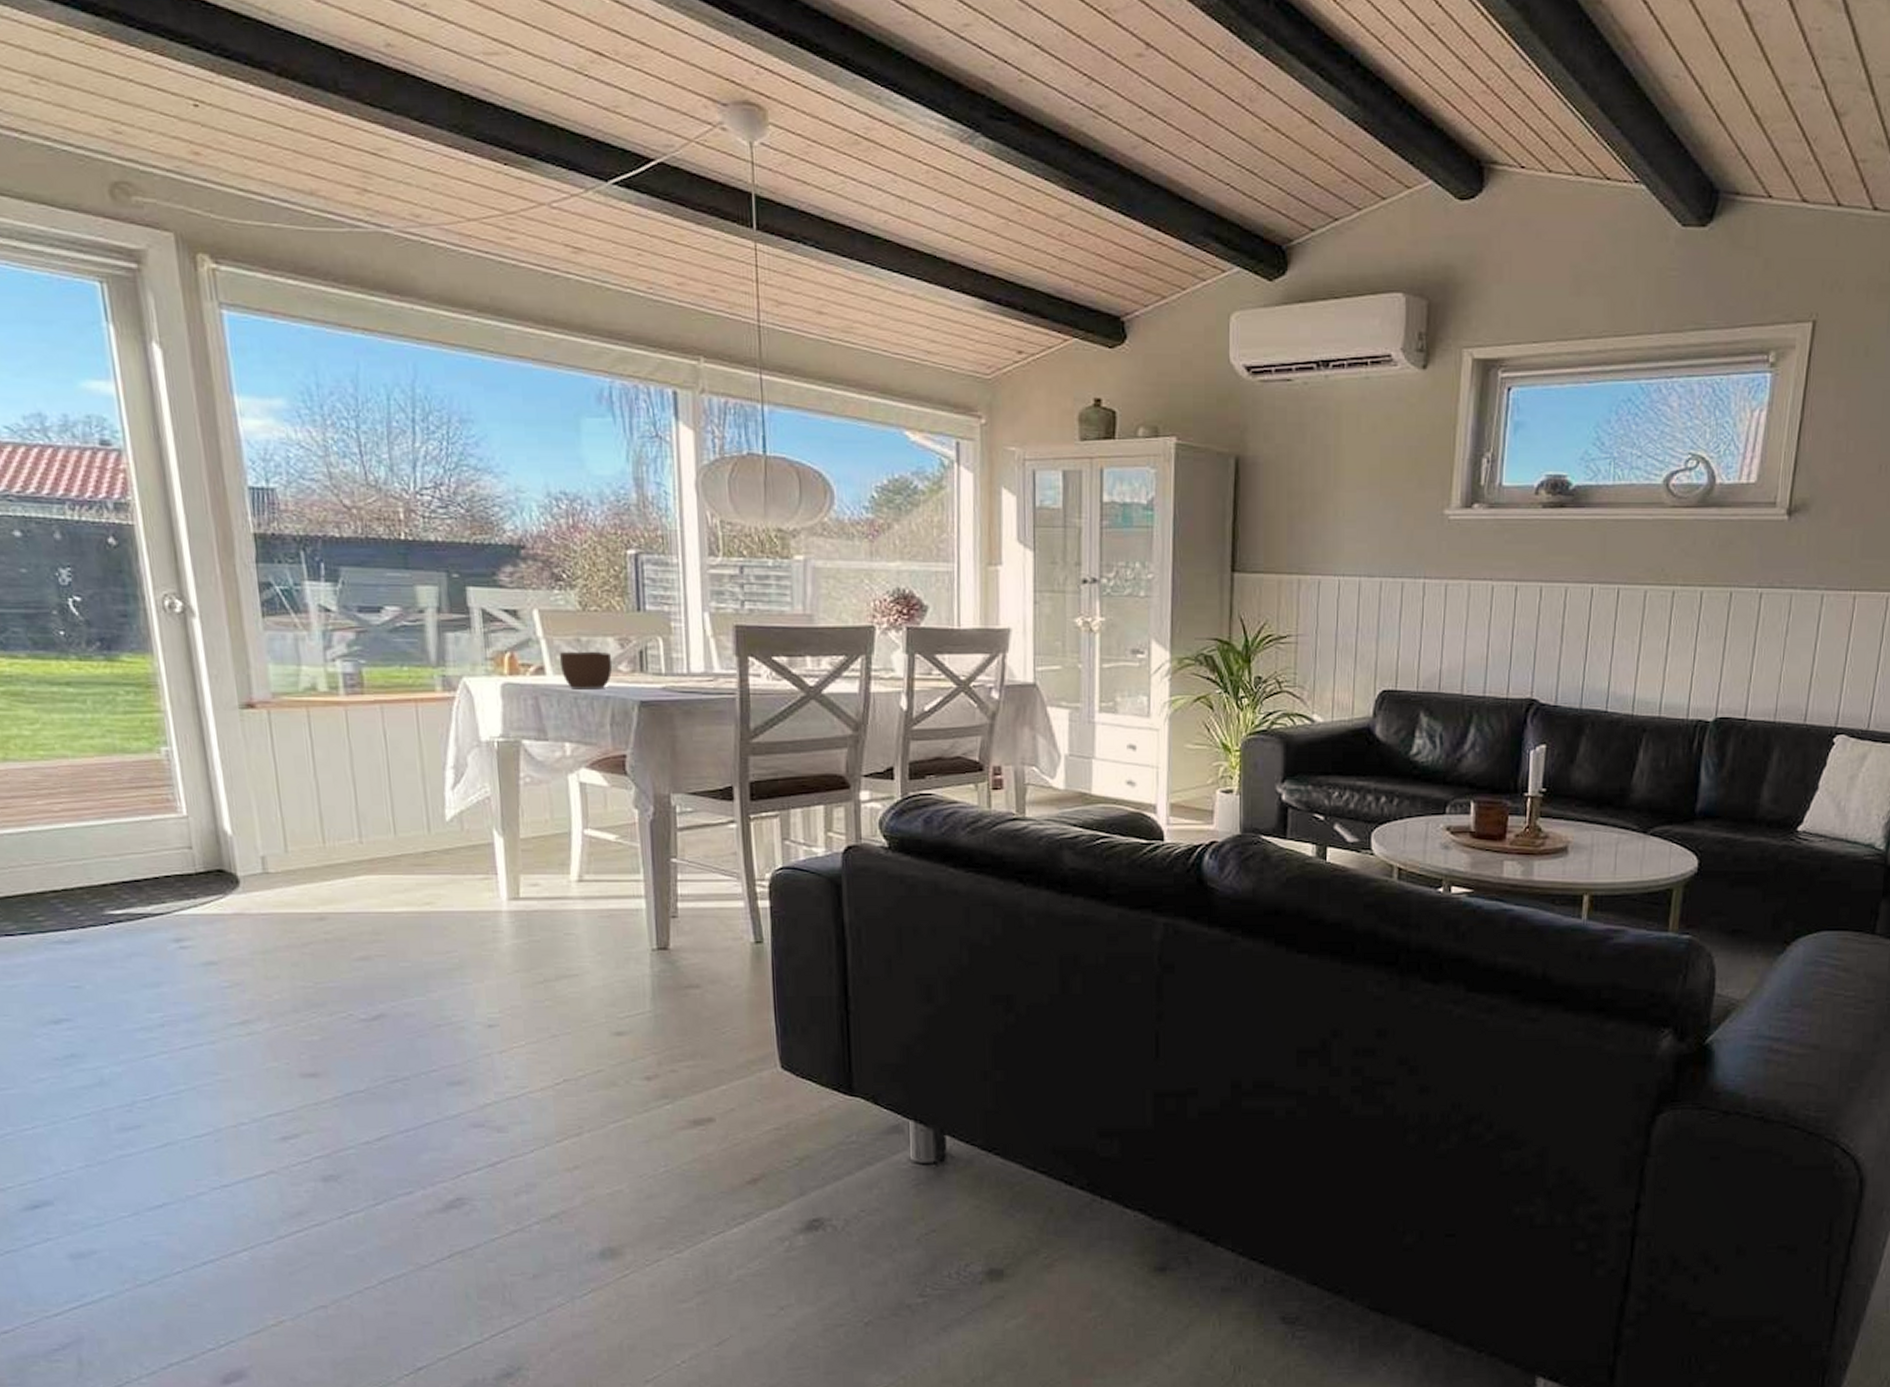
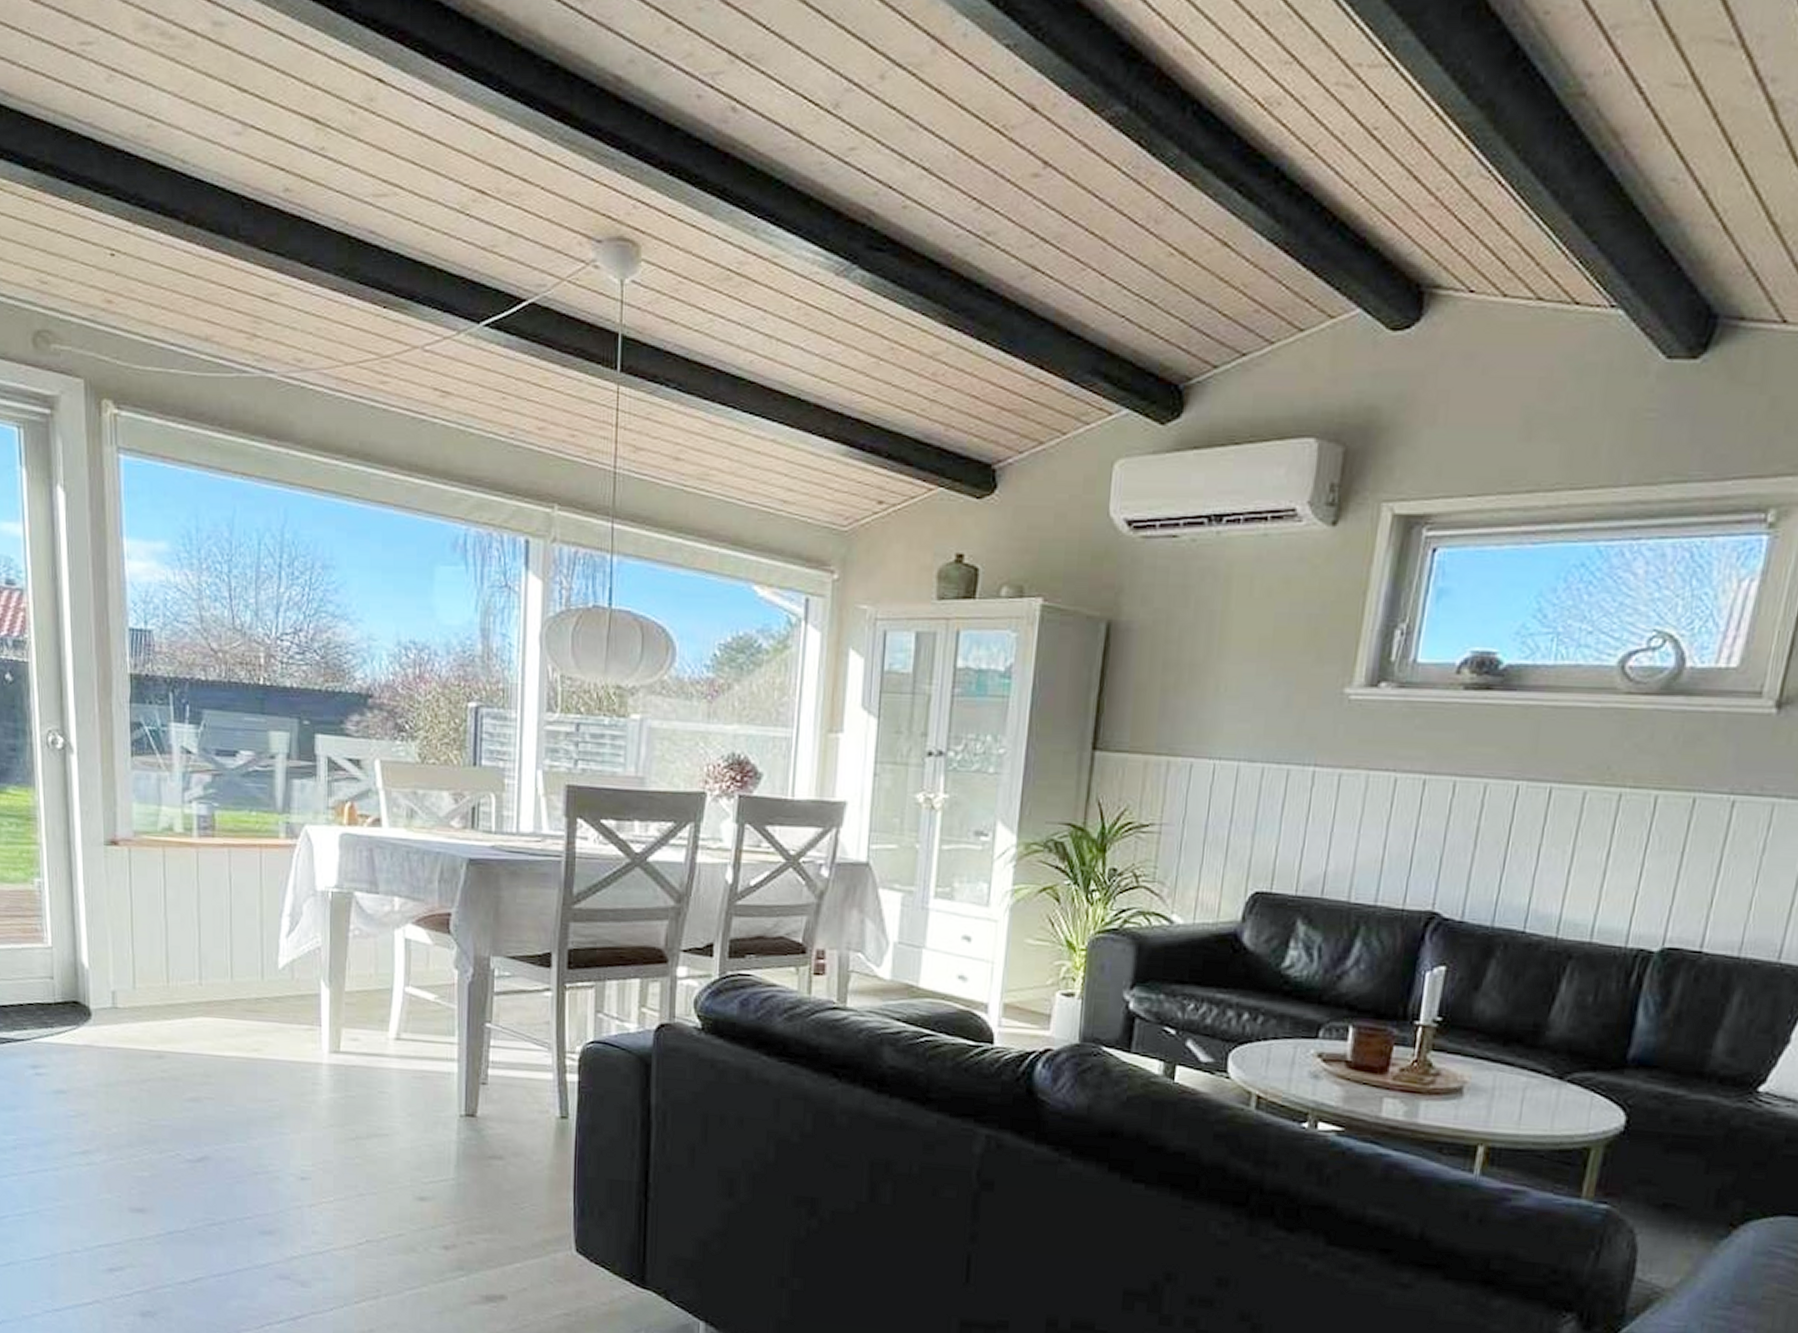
cup: present [559,651,613,688] -> none [395,804,446,844]

